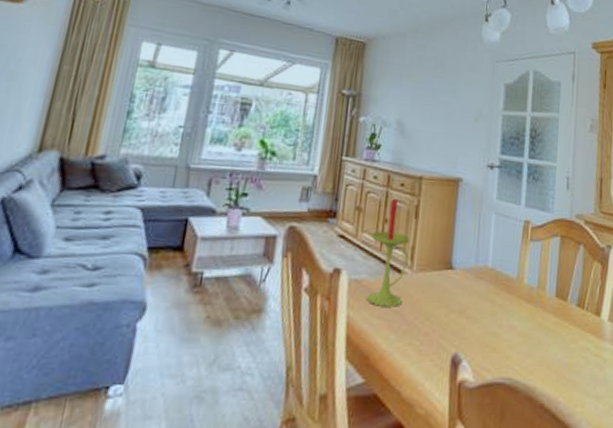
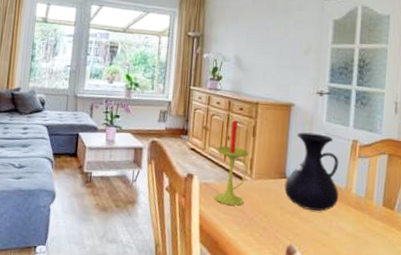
vase: none [450,212,510,307] -> present [284,132,339,211]

